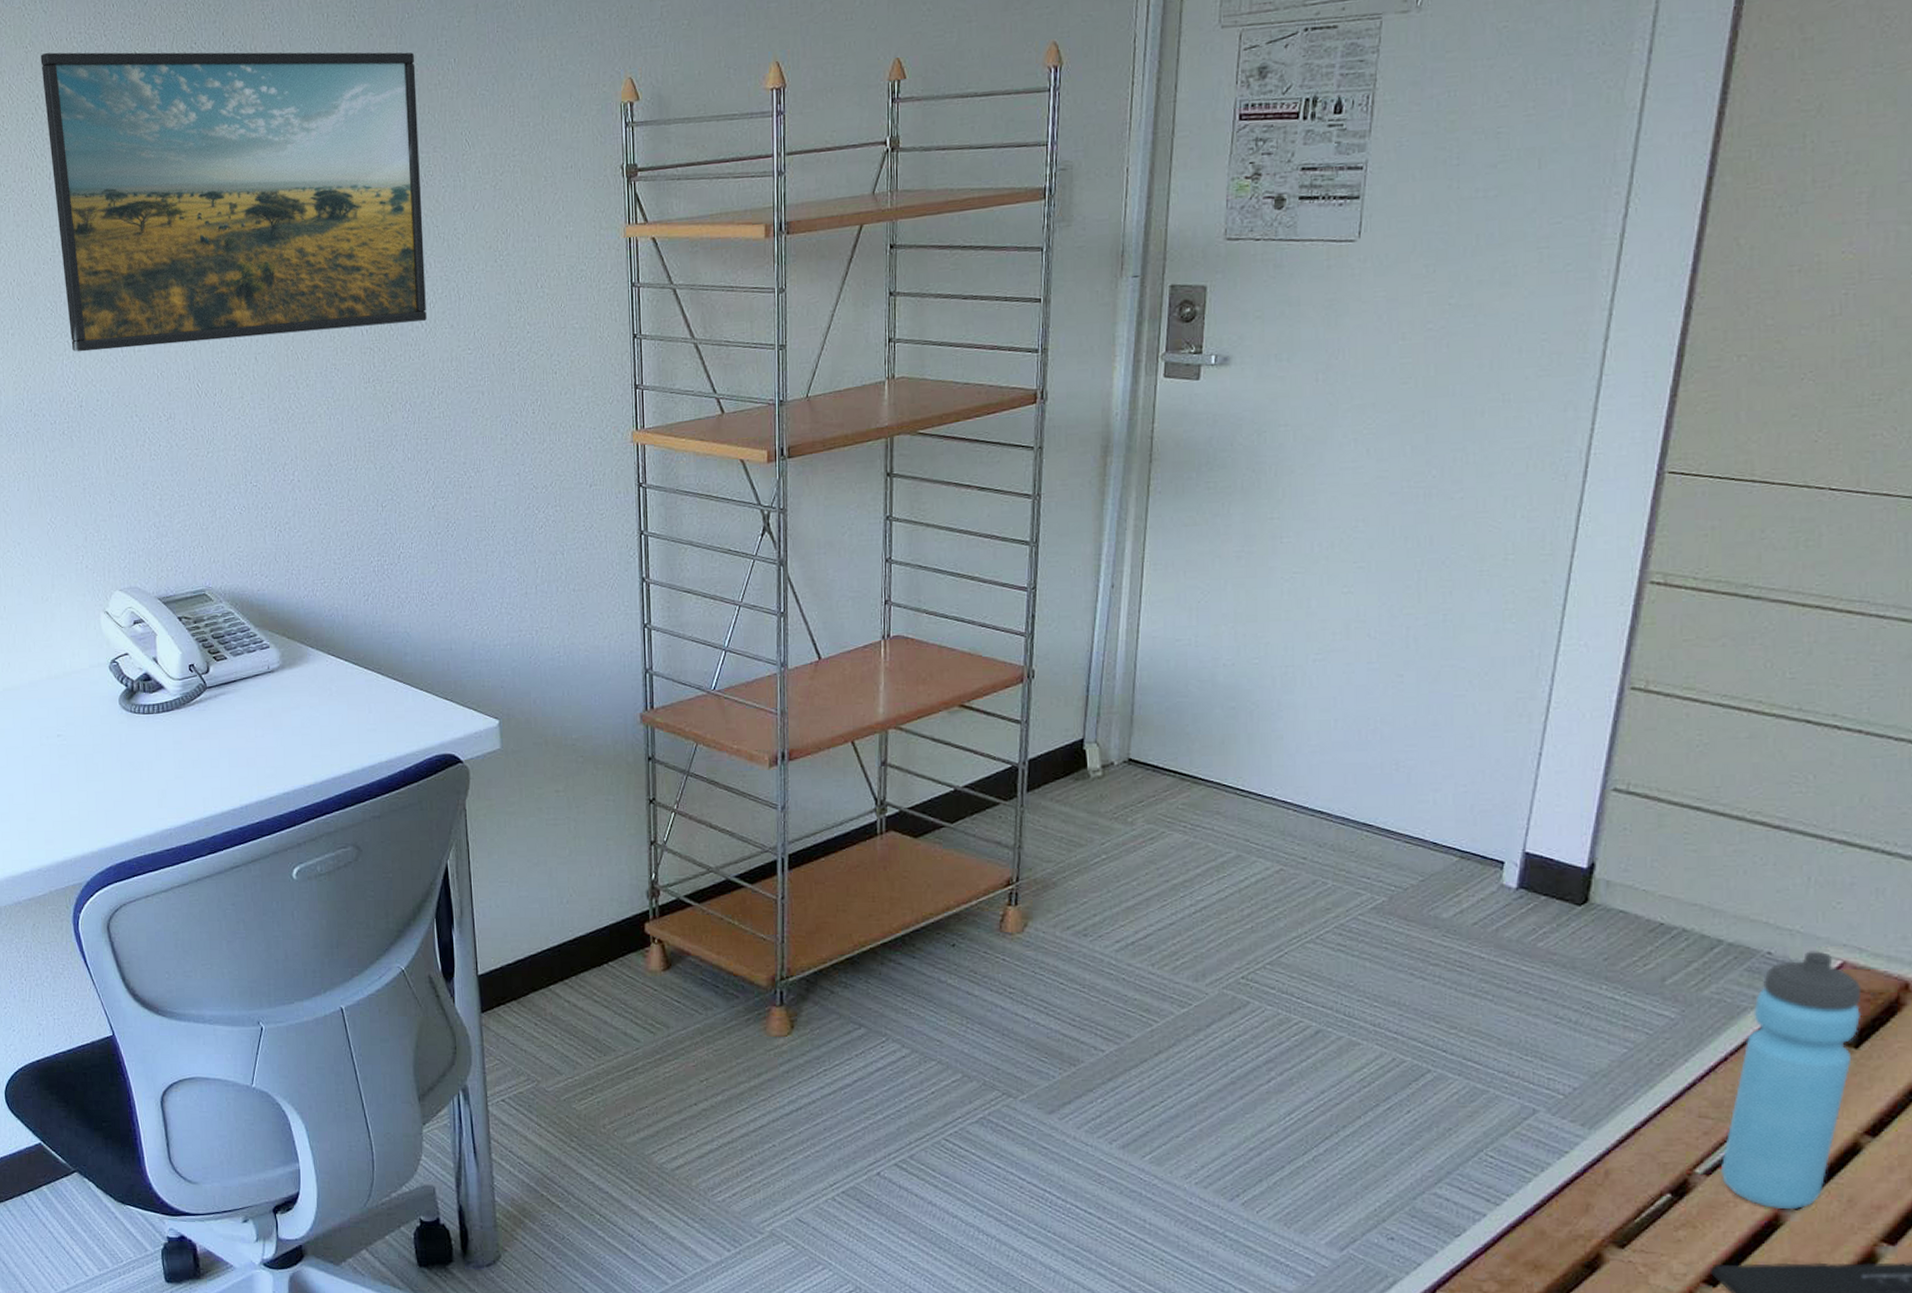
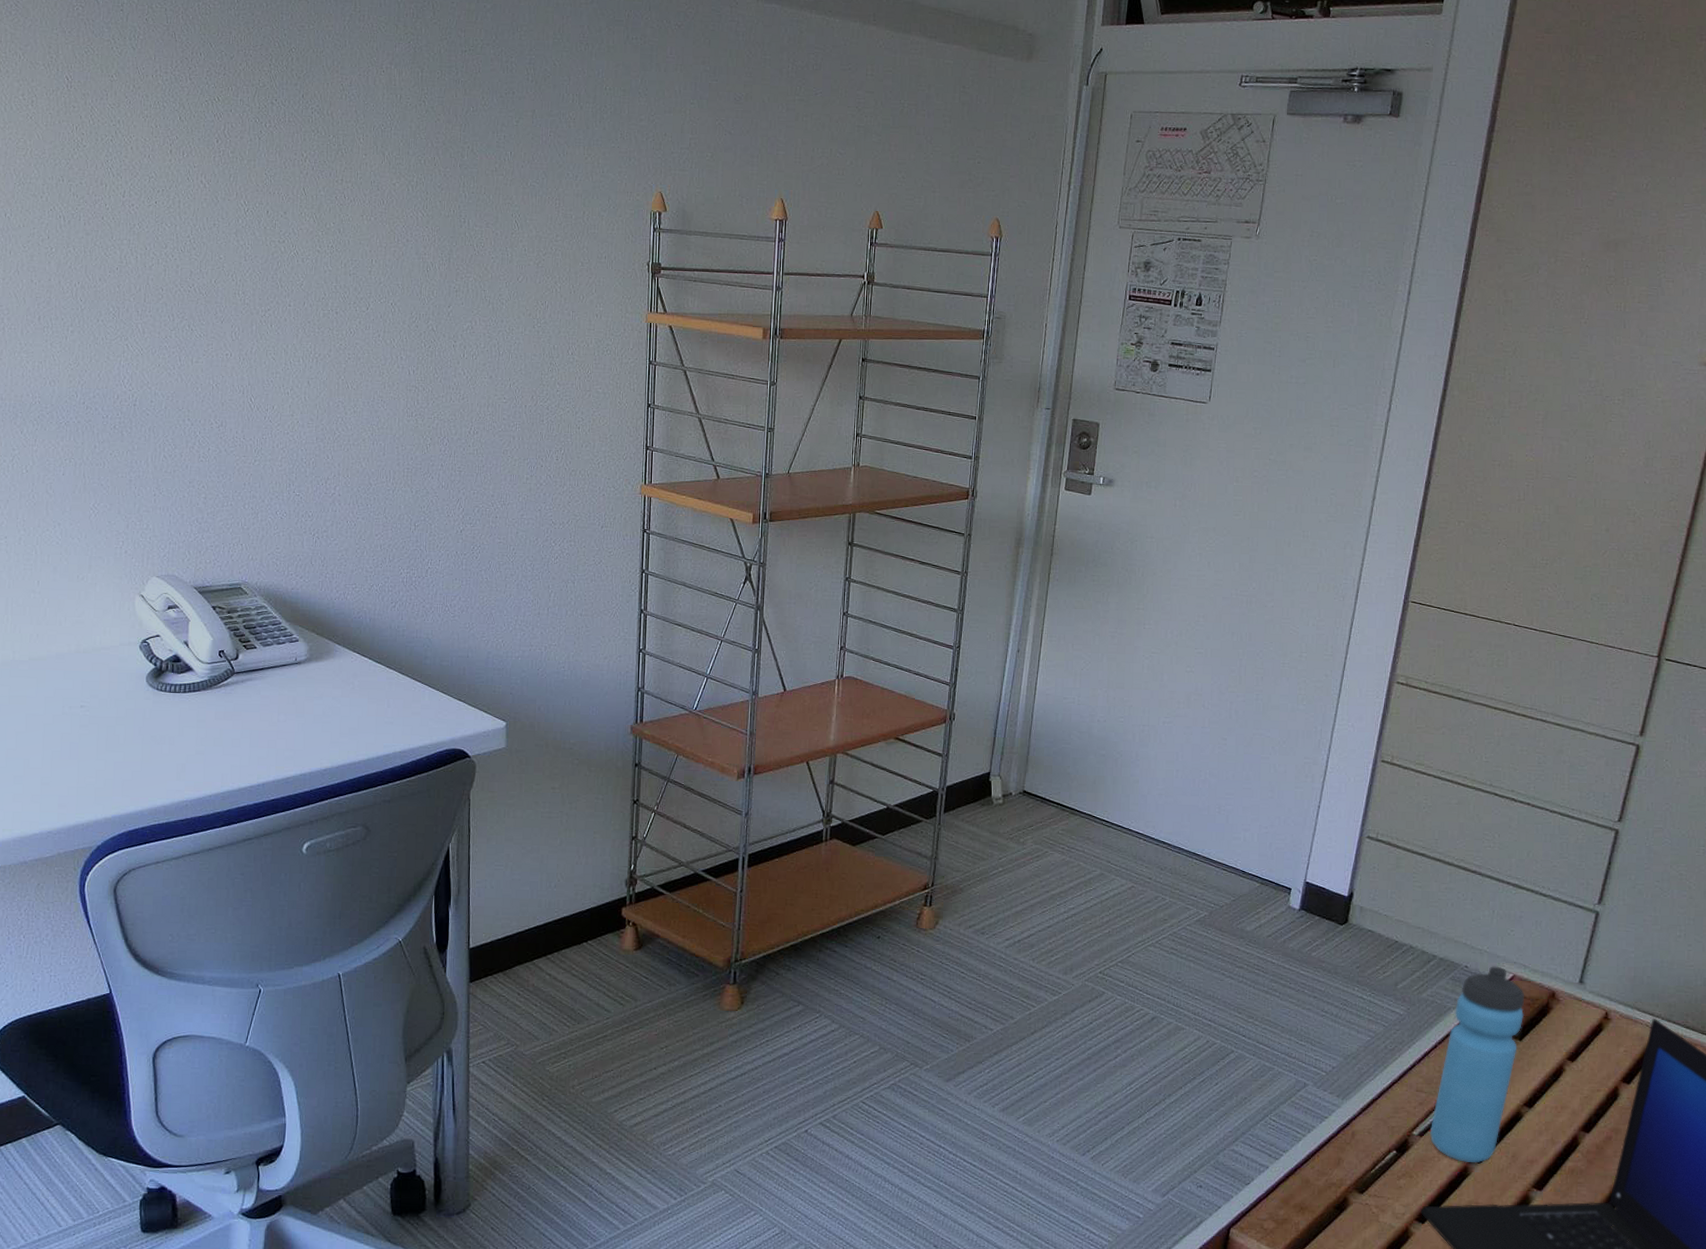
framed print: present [40,52,427,352] -> none [125,84,476,370]

